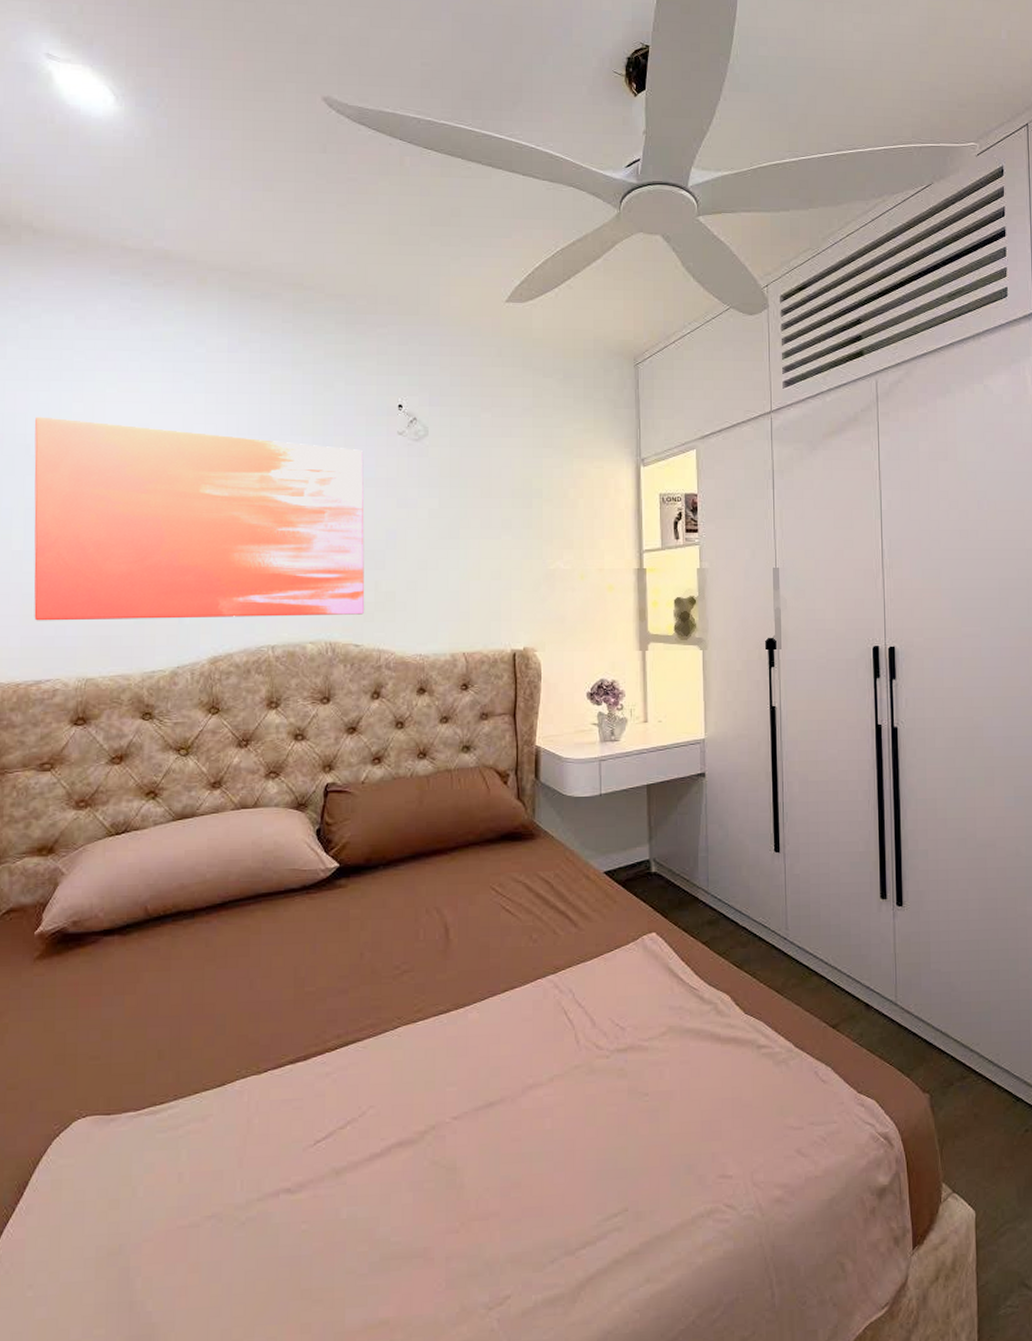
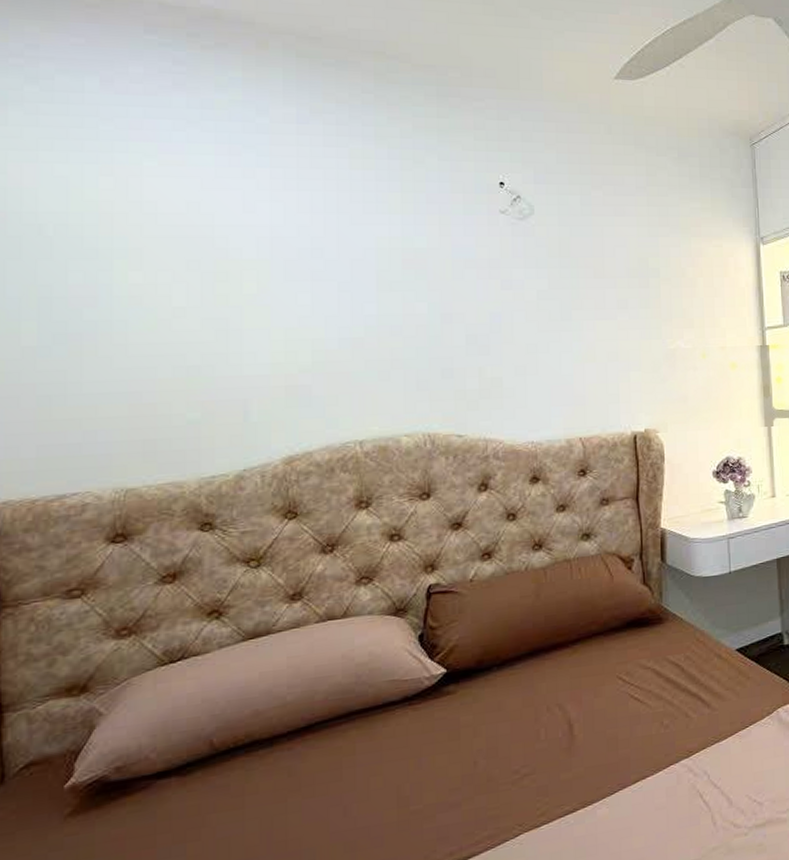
wall art: present [34,416,365,621] -> none [49,192,468,427]

